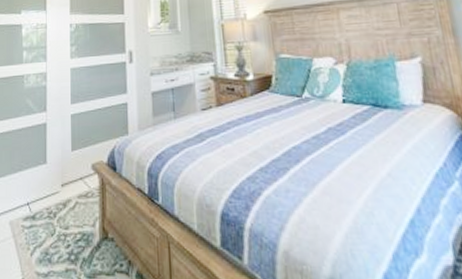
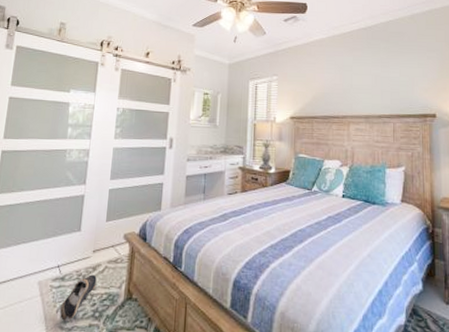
shoe: none [33,212,68,267] -> present [59,274,97,322]

